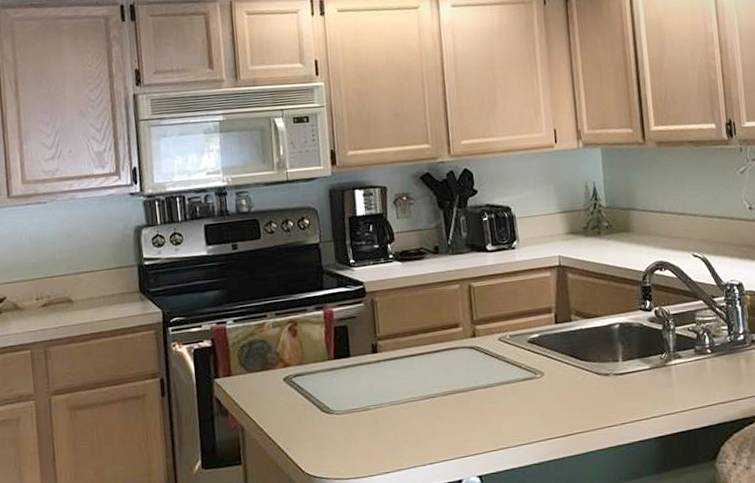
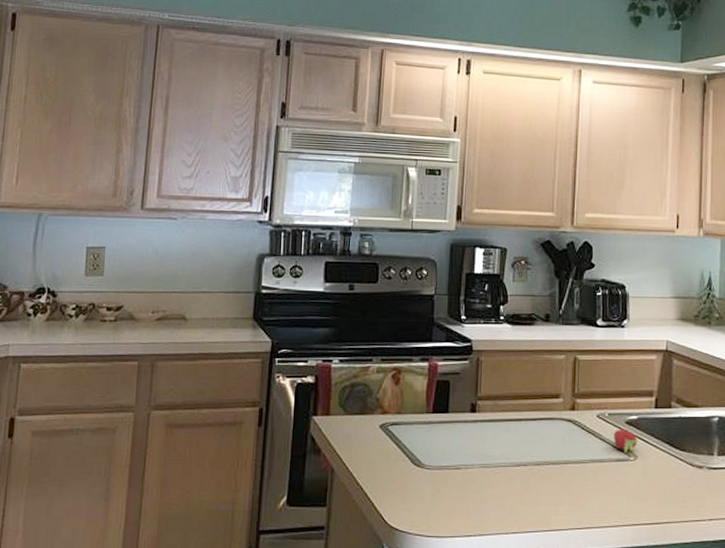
fruit: none [517,348,543,371] -> present [613,429,638,453]

